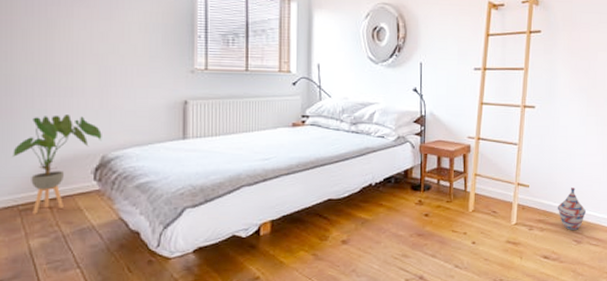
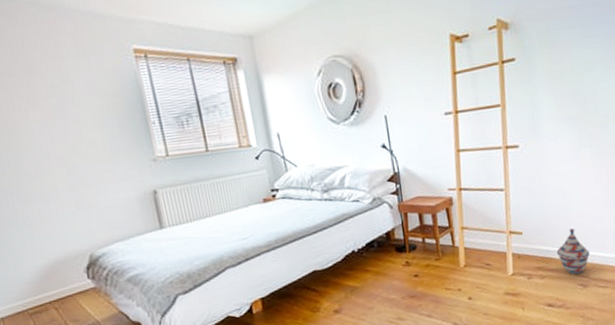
house plant: present [13,115,102,214] -> none [10,219,86,316]

